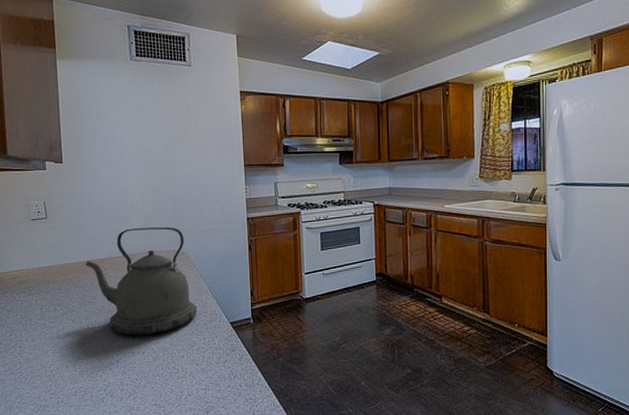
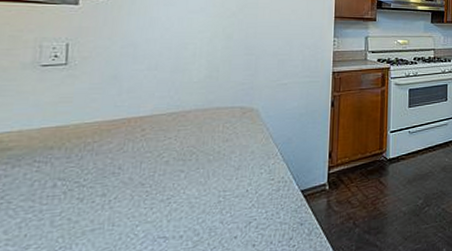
kettle: present [85,227,197,336] -> none [114,79,261,215]

